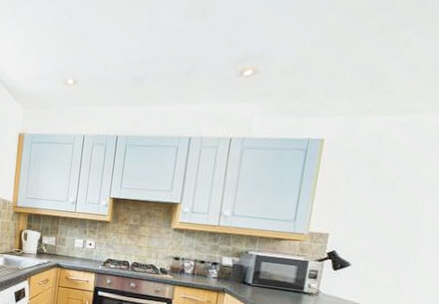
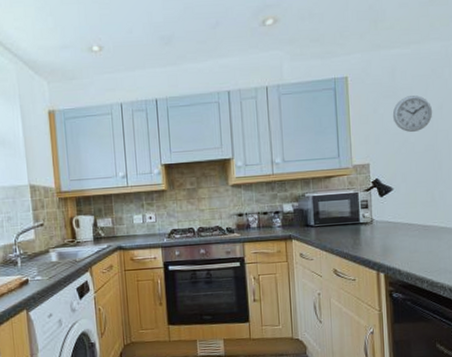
wall clock: none [368,169,422,209] -> present [392,95,433,132]

